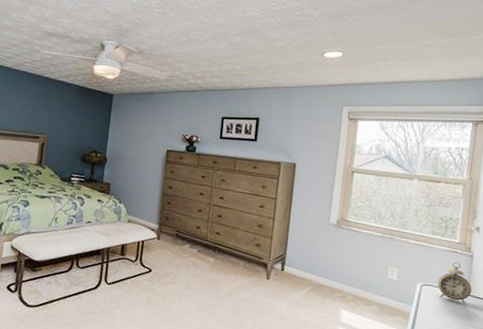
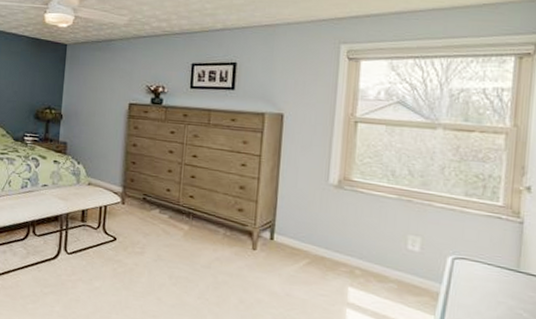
alarm clock: present [437,262,472,305] -> none [475,230,524,284]

